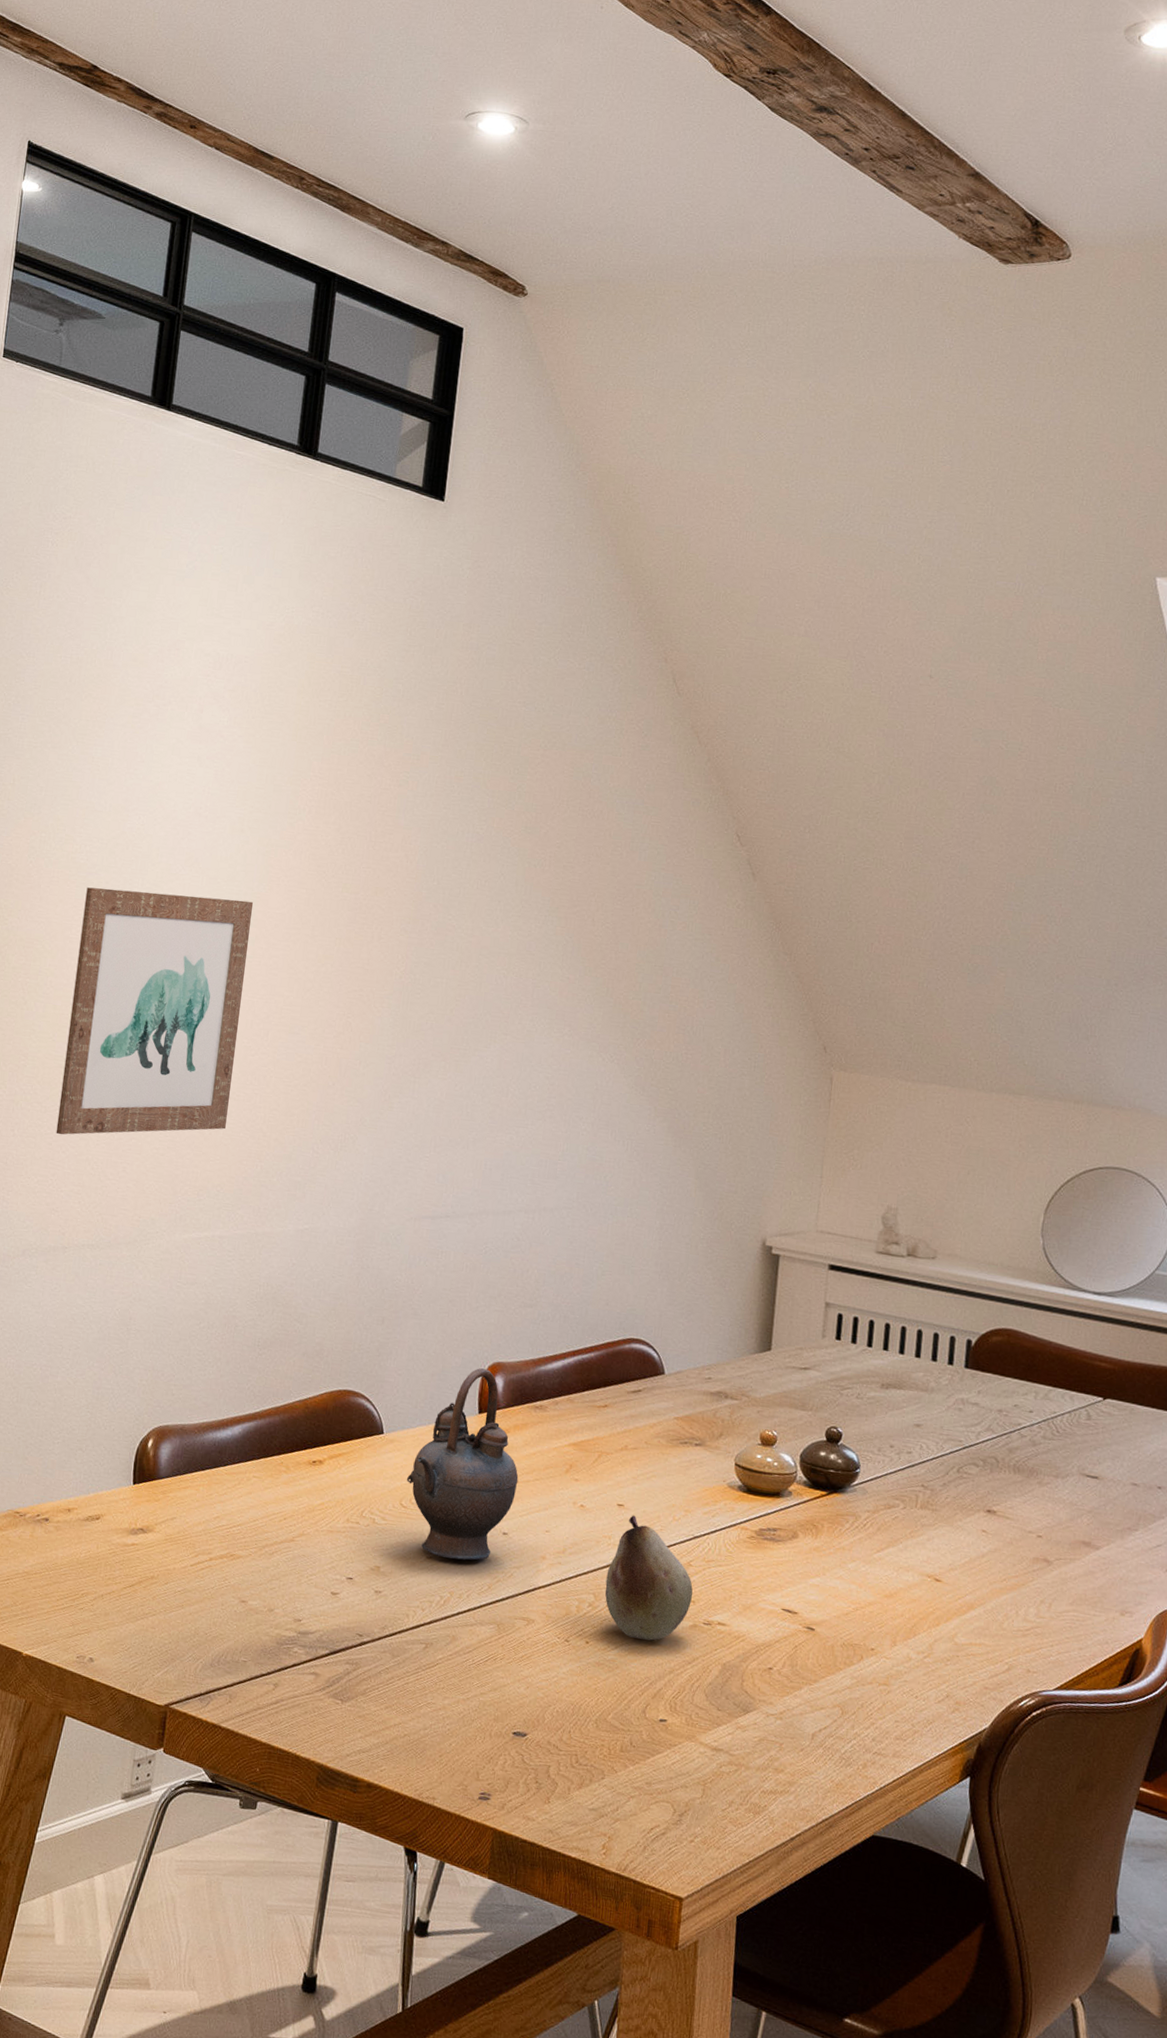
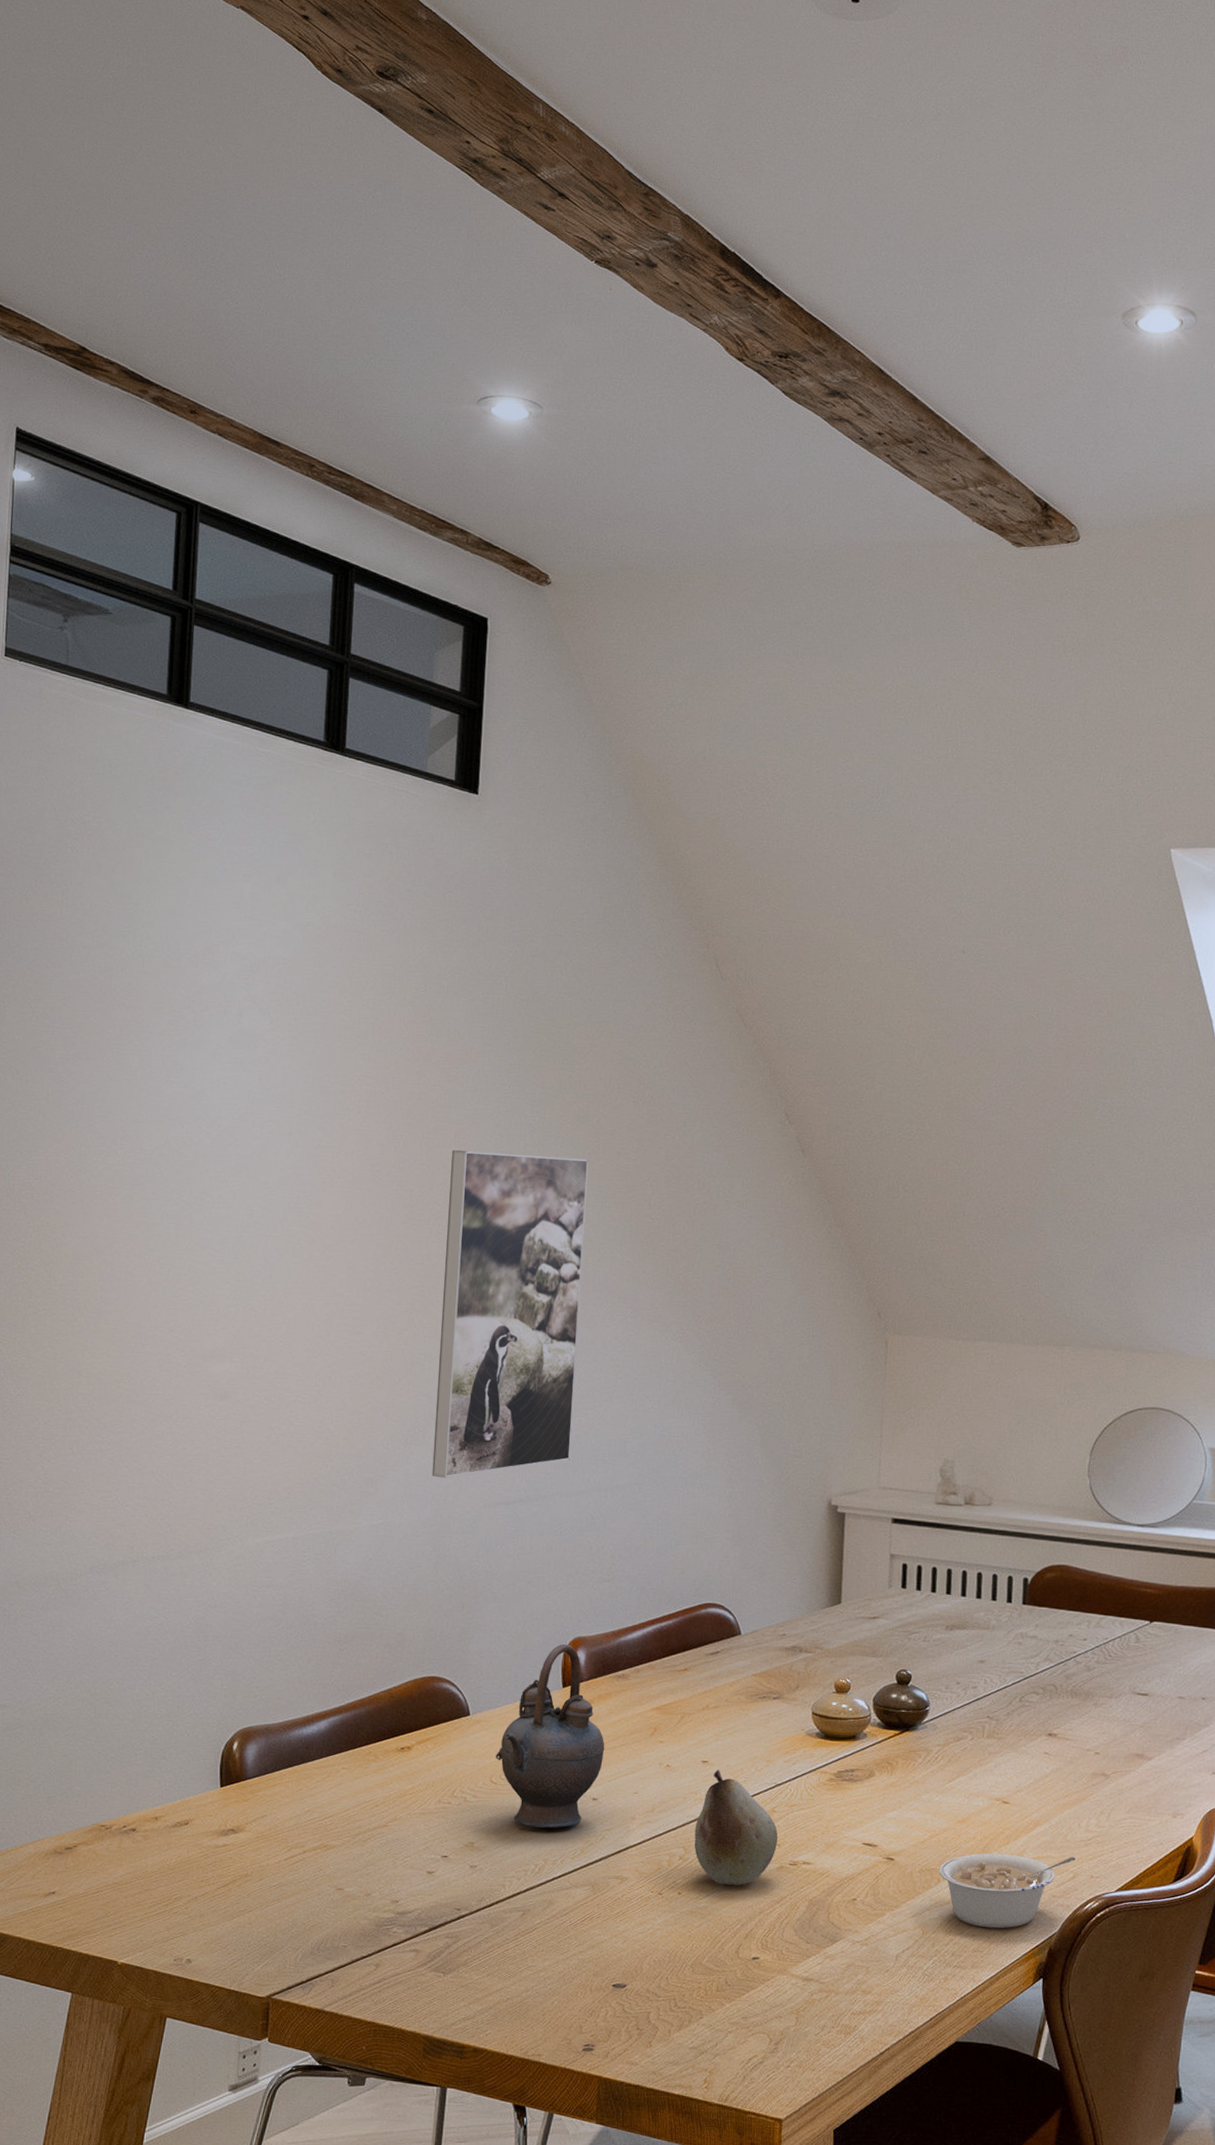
wall art: present [56,887,254,1135] -> none [117,1199,307,1450]
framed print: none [359,855,534,1188] -> present [431,1150,588,1478]
legume: none [862,1632,1012,1718] -> present [939,1853,1076,1929]

